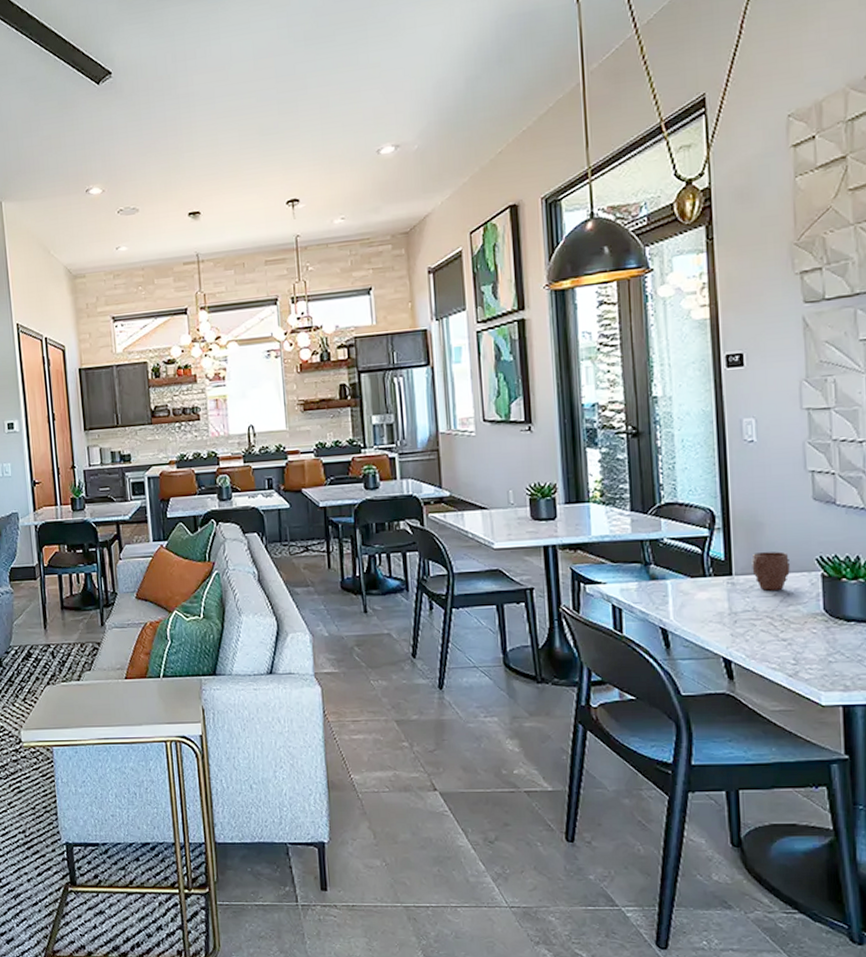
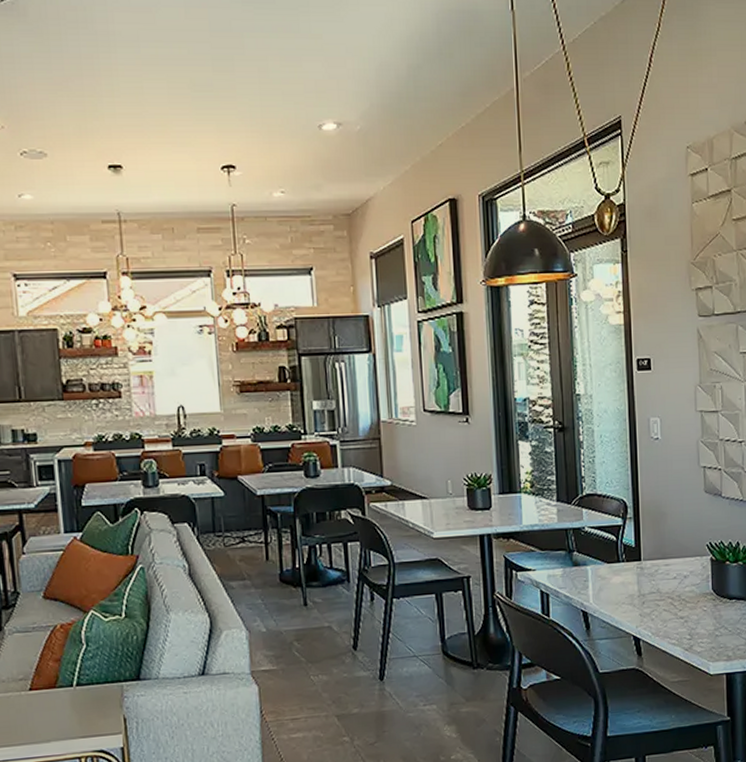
cup: present [752,551,790,591] -> none [657,538,686,574]

